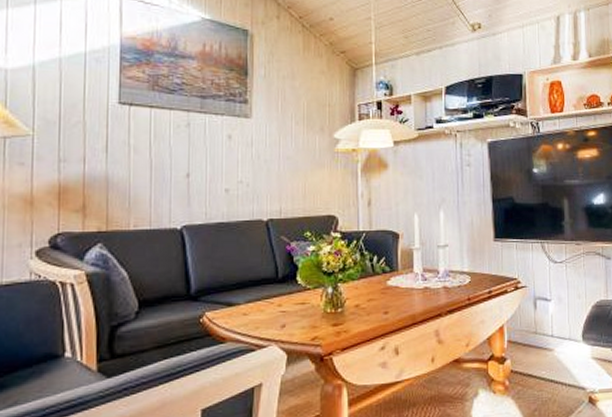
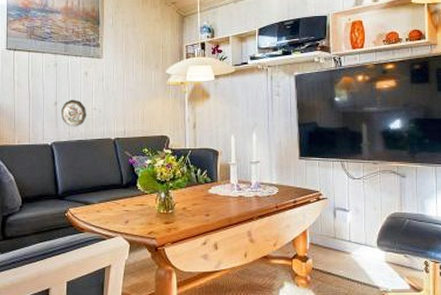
decorative plate: none [194,170,231,206] -> present [60,99,87,127]

